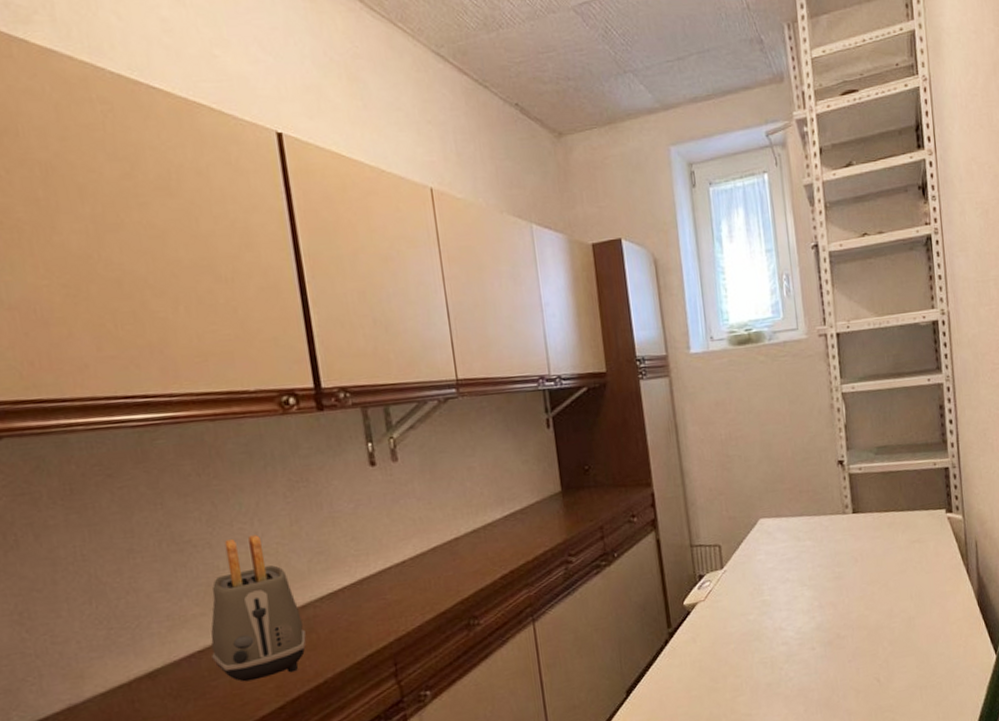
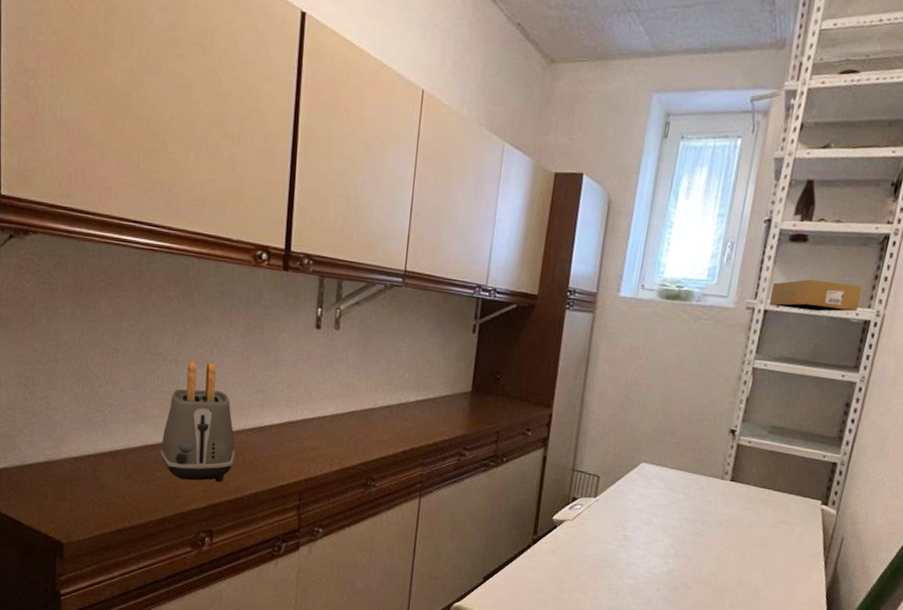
bottle: none [836,194,859,262] -> present [788,175,817,244]
box: none [837,289,923,328] -> present [769,279,862,312]

